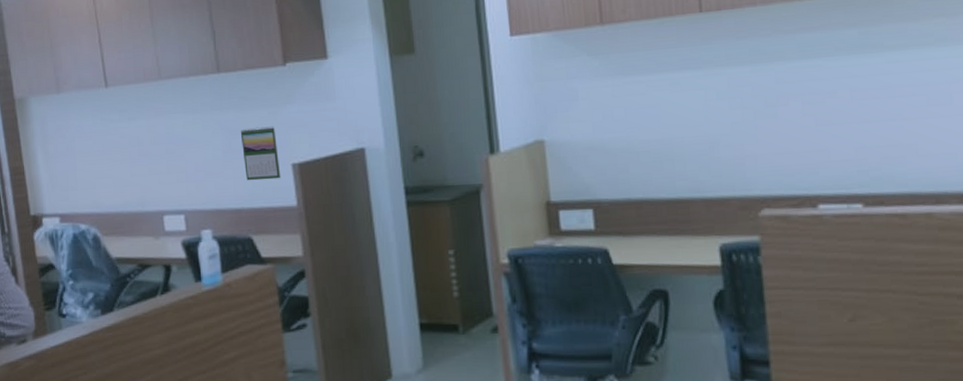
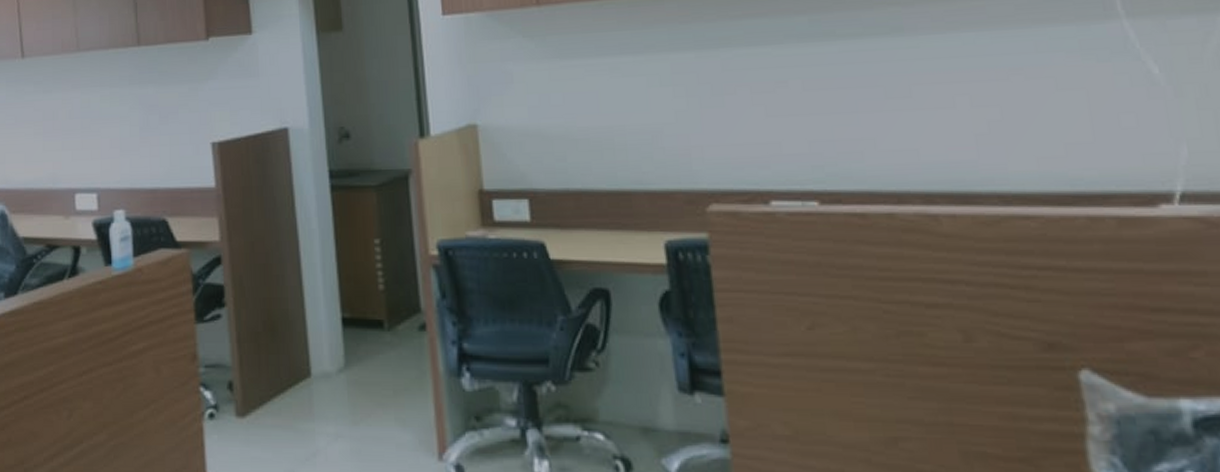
calendar: present [240,126,281,181] -> none [159,102,200,160]

